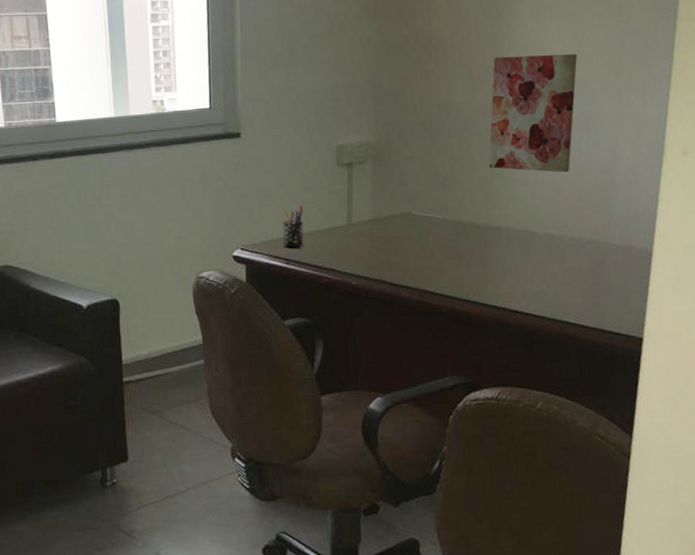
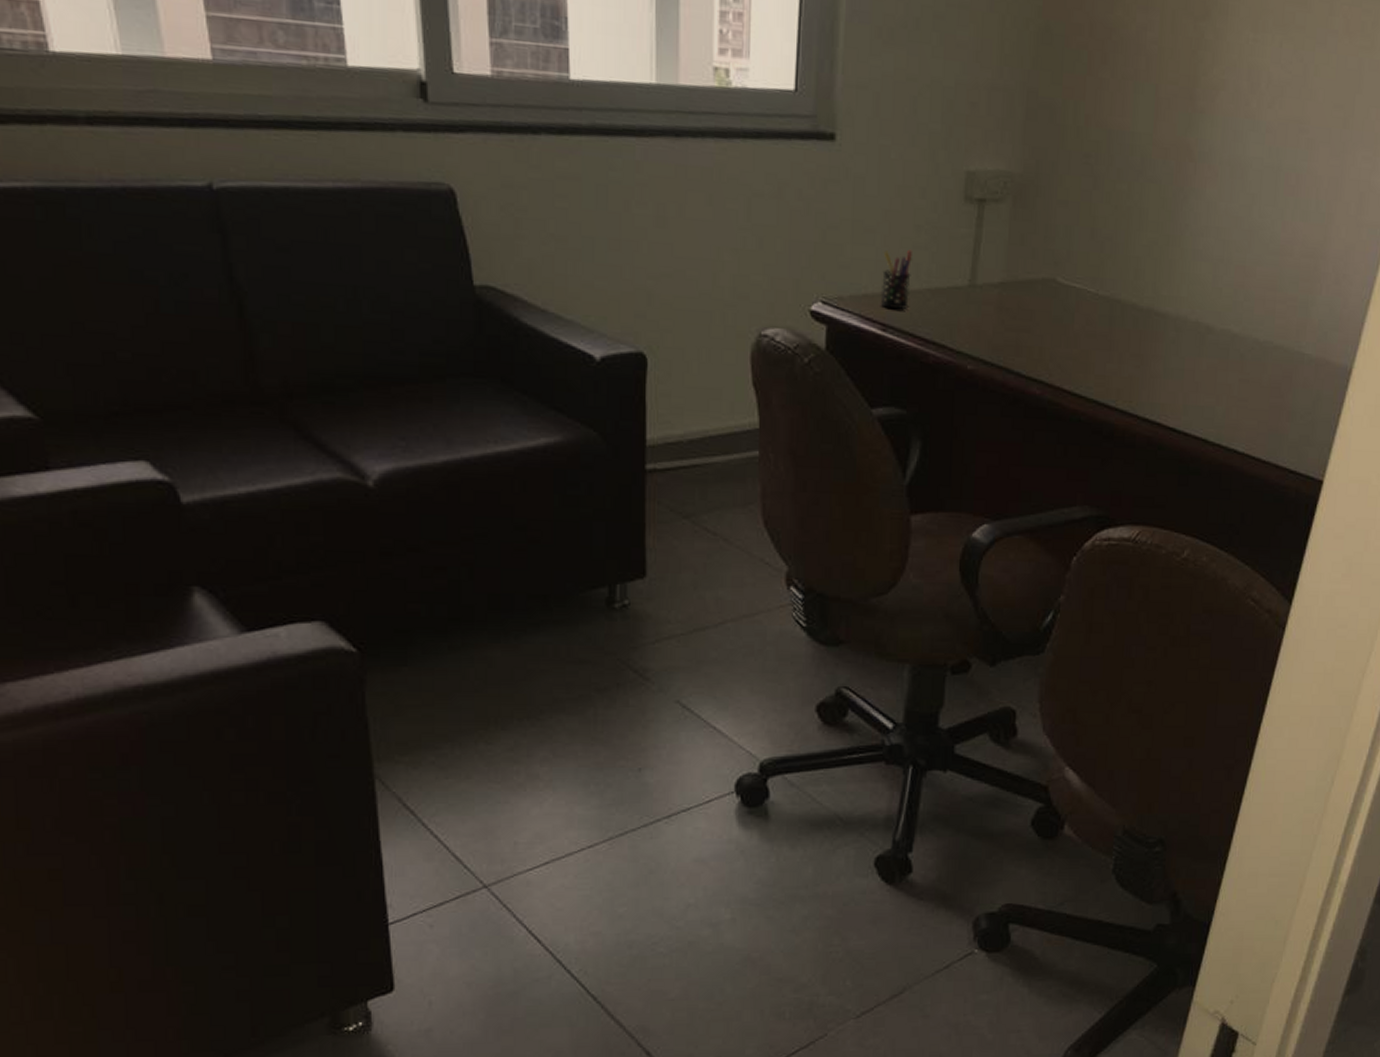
wall art: present [489,54,578,173] -> none [1165,73,1299,250]

